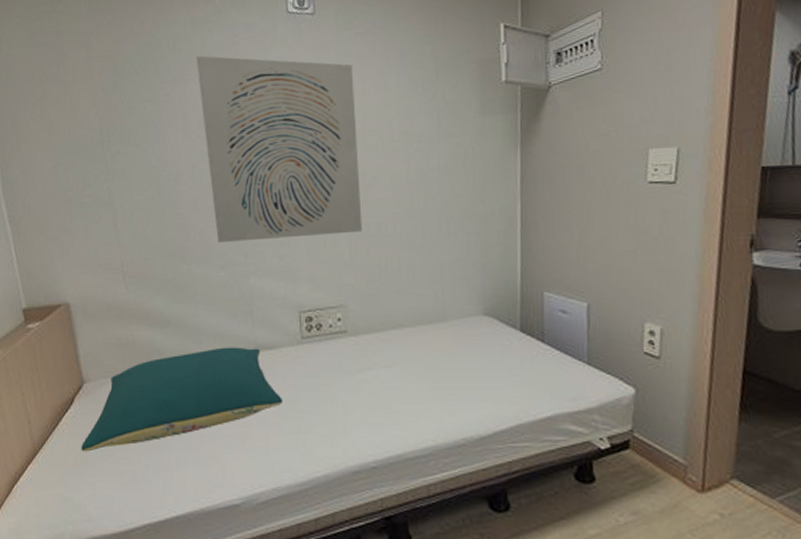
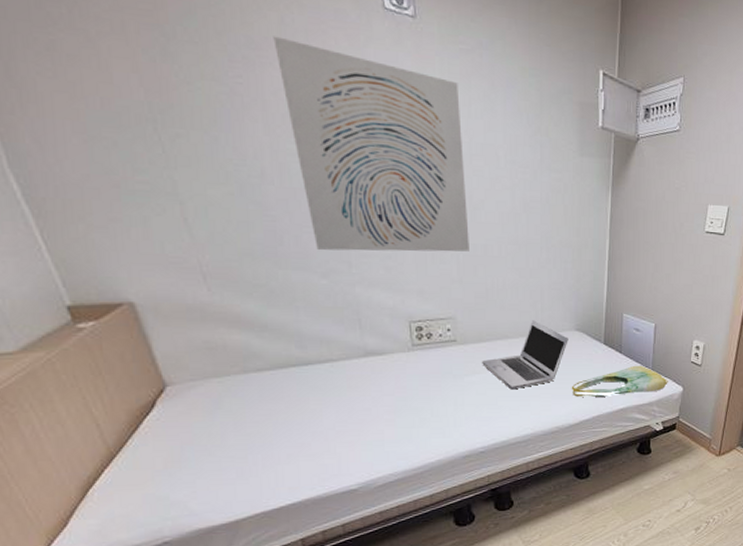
pillow: present [81,347,282,452] -> none [172,352,395,453]
laptop: none [375,305,475,390] -> present [482,320,568,390]
tote bag: none [480,358,614,400] -> present [571,365,669,397]

